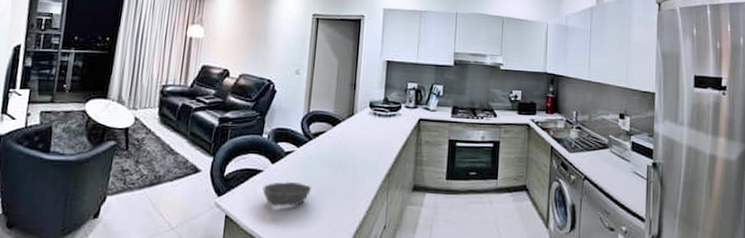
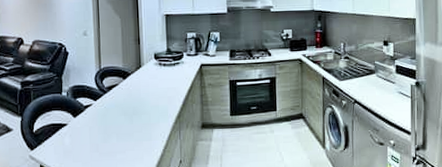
bowl: present [263,182,311,207] -> none [69,131,112,153]

